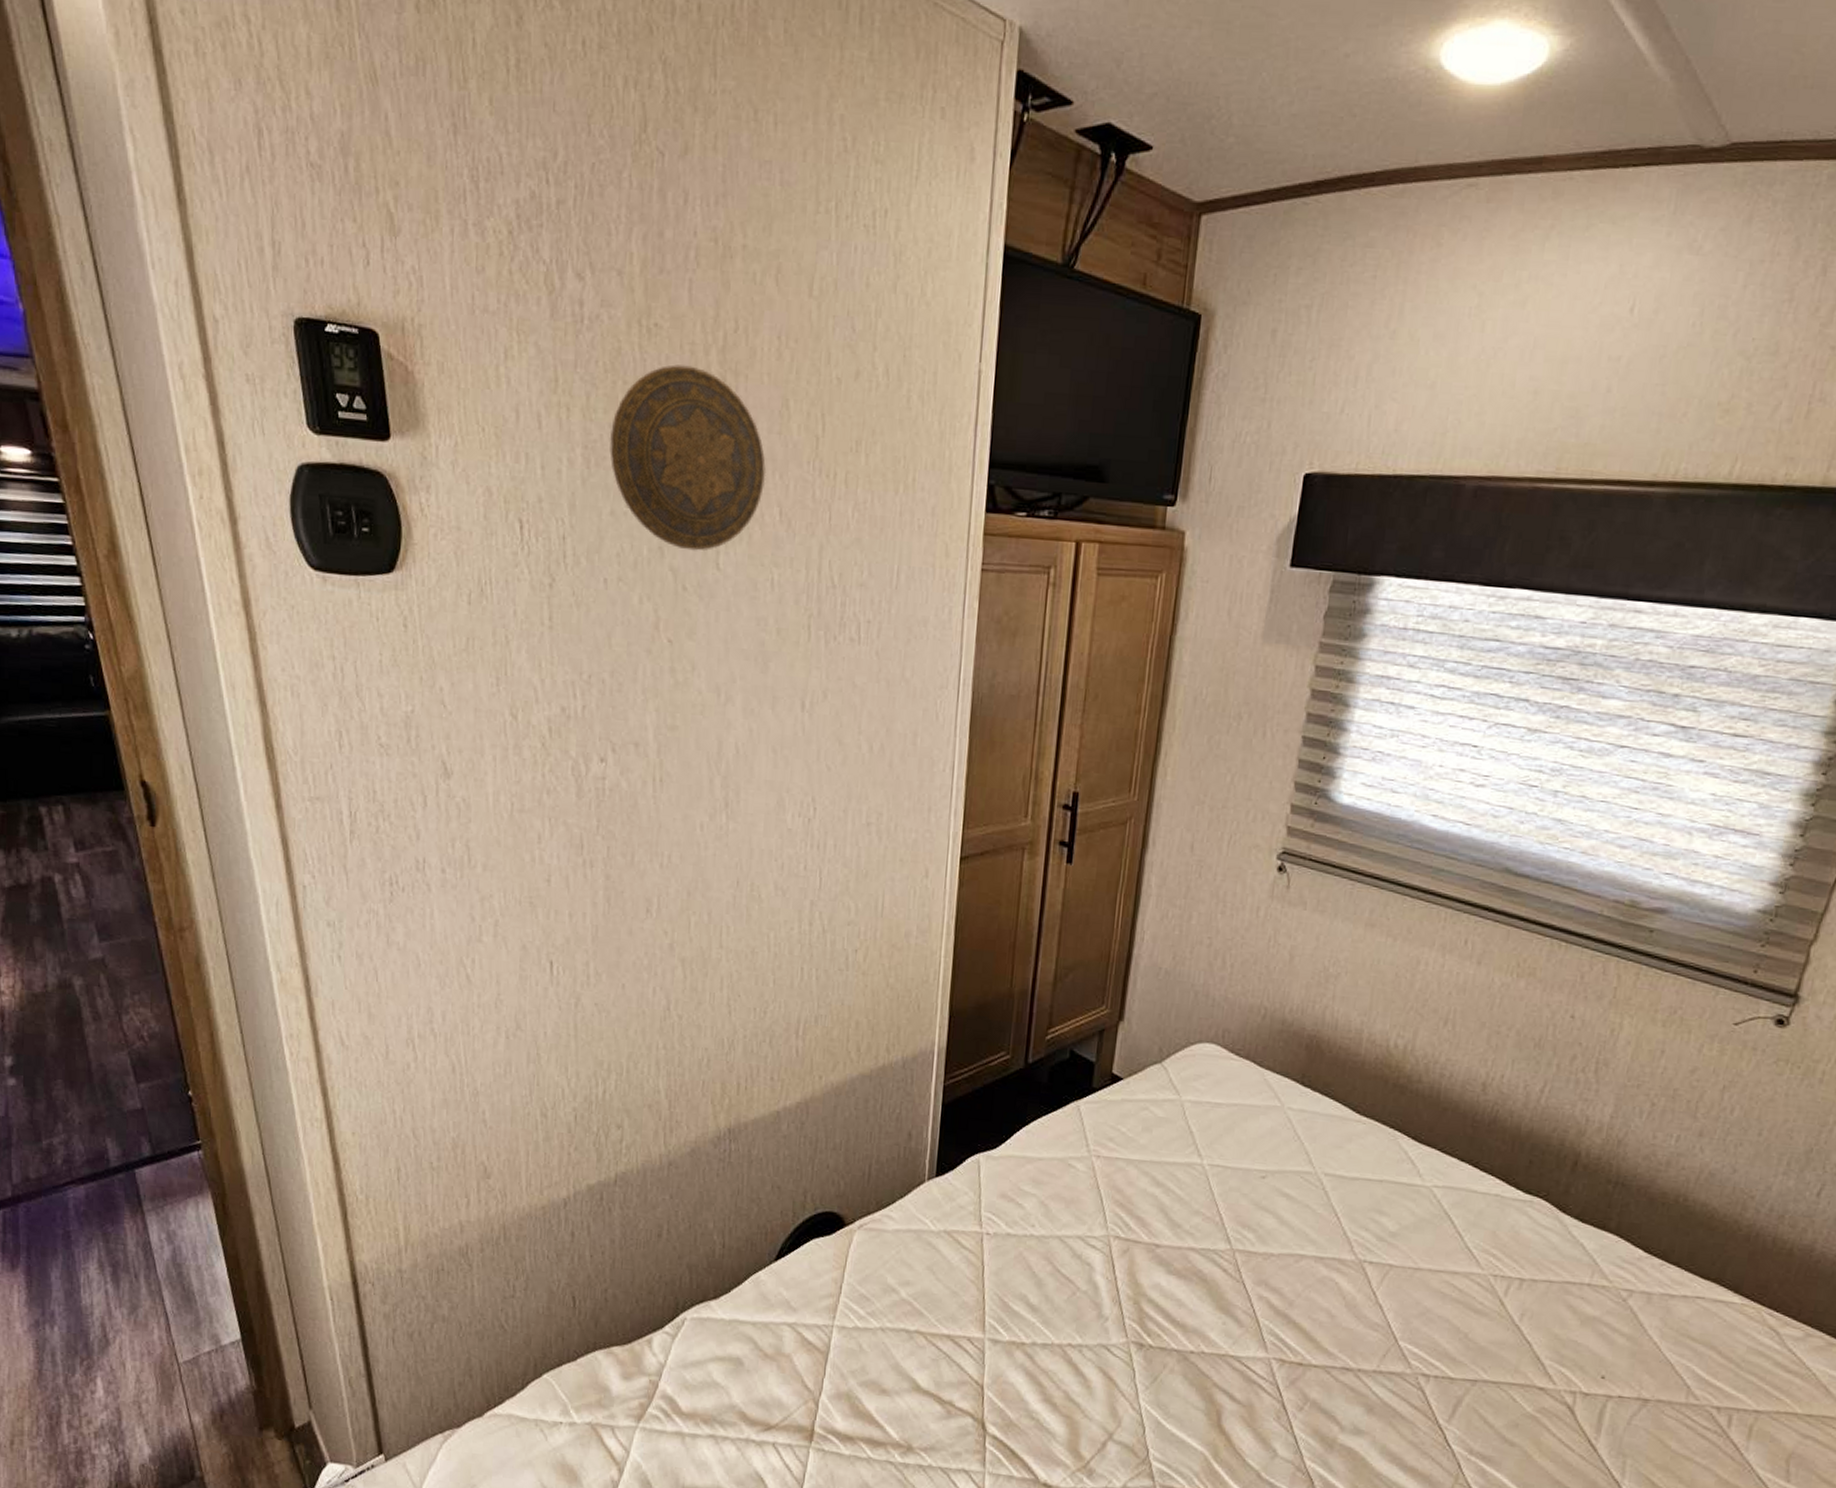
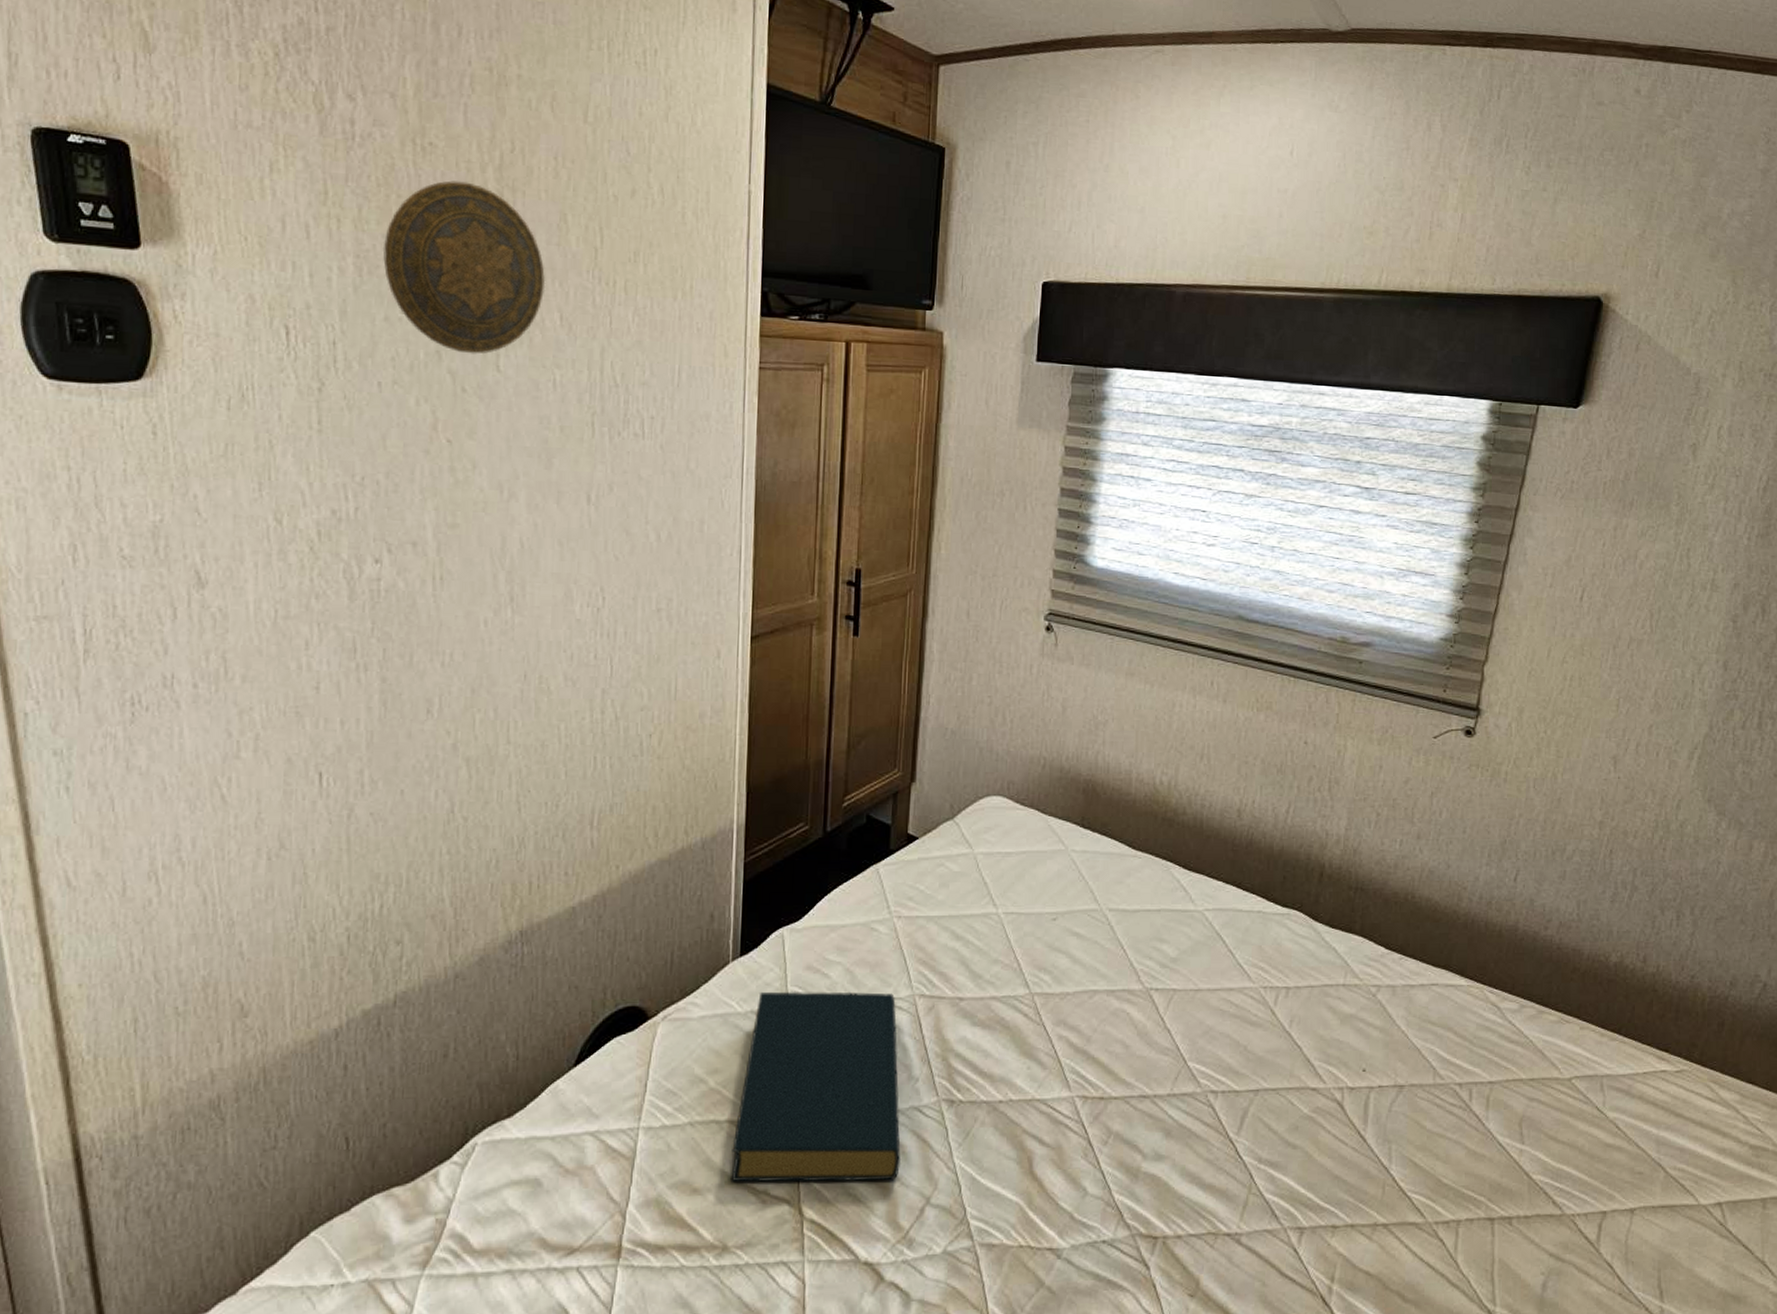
hardback book: none [918,1213,1090,1412] -> present [730,991,902,1183]

